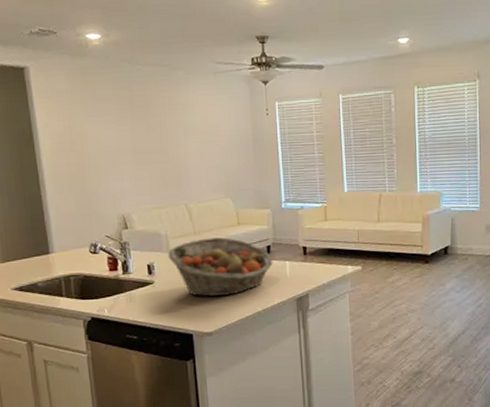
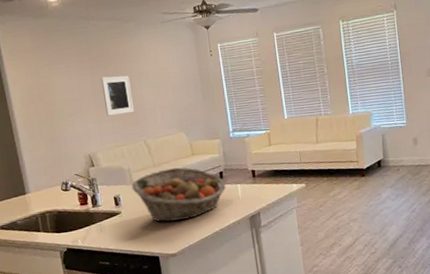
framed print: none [141,129,176,174] -> present [100,75,134,116]

